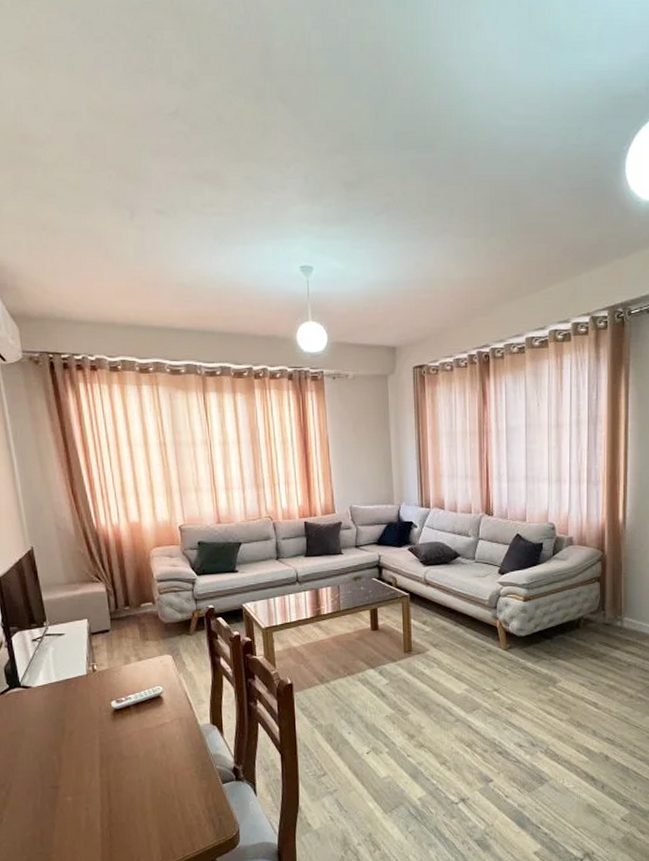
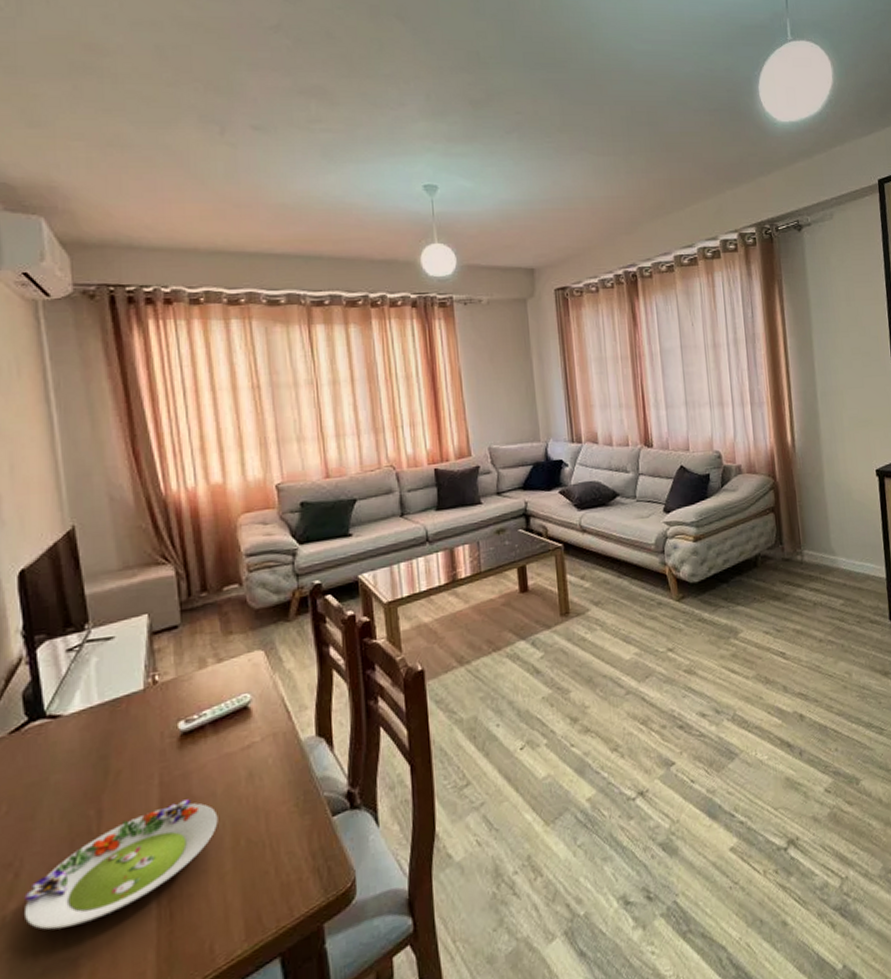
salad plate: none [14,757,141,833] -> present [24,799,218,930]

